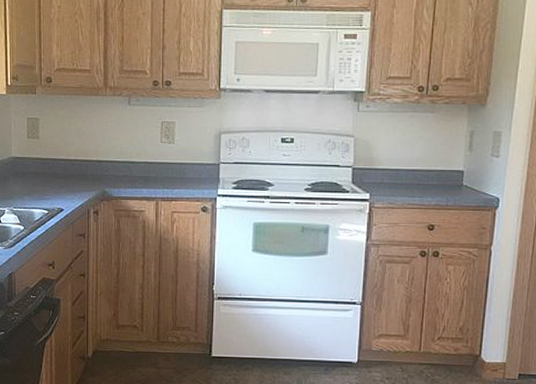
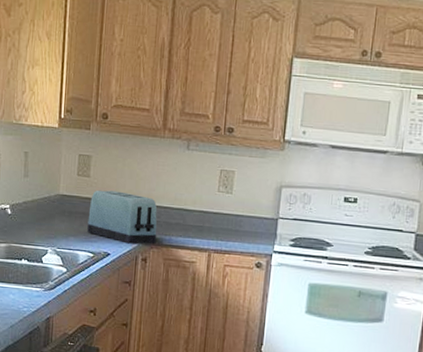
toaster: none [40,150,106,199] -> present [87,190,158,244]

